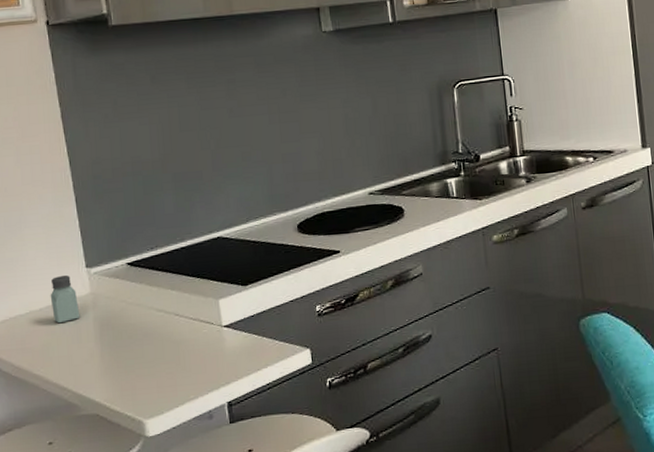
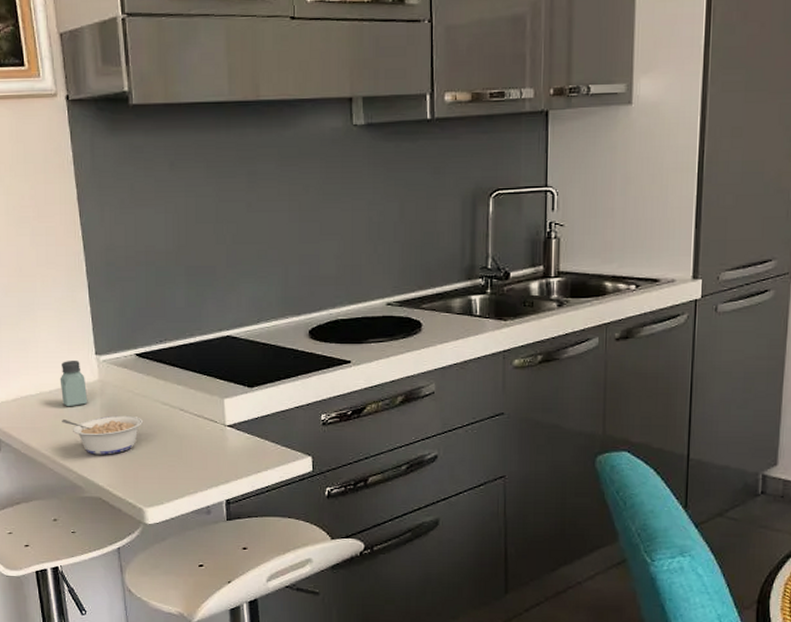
legume: none [54,325,139,370] -> present [62,415,144,455]

